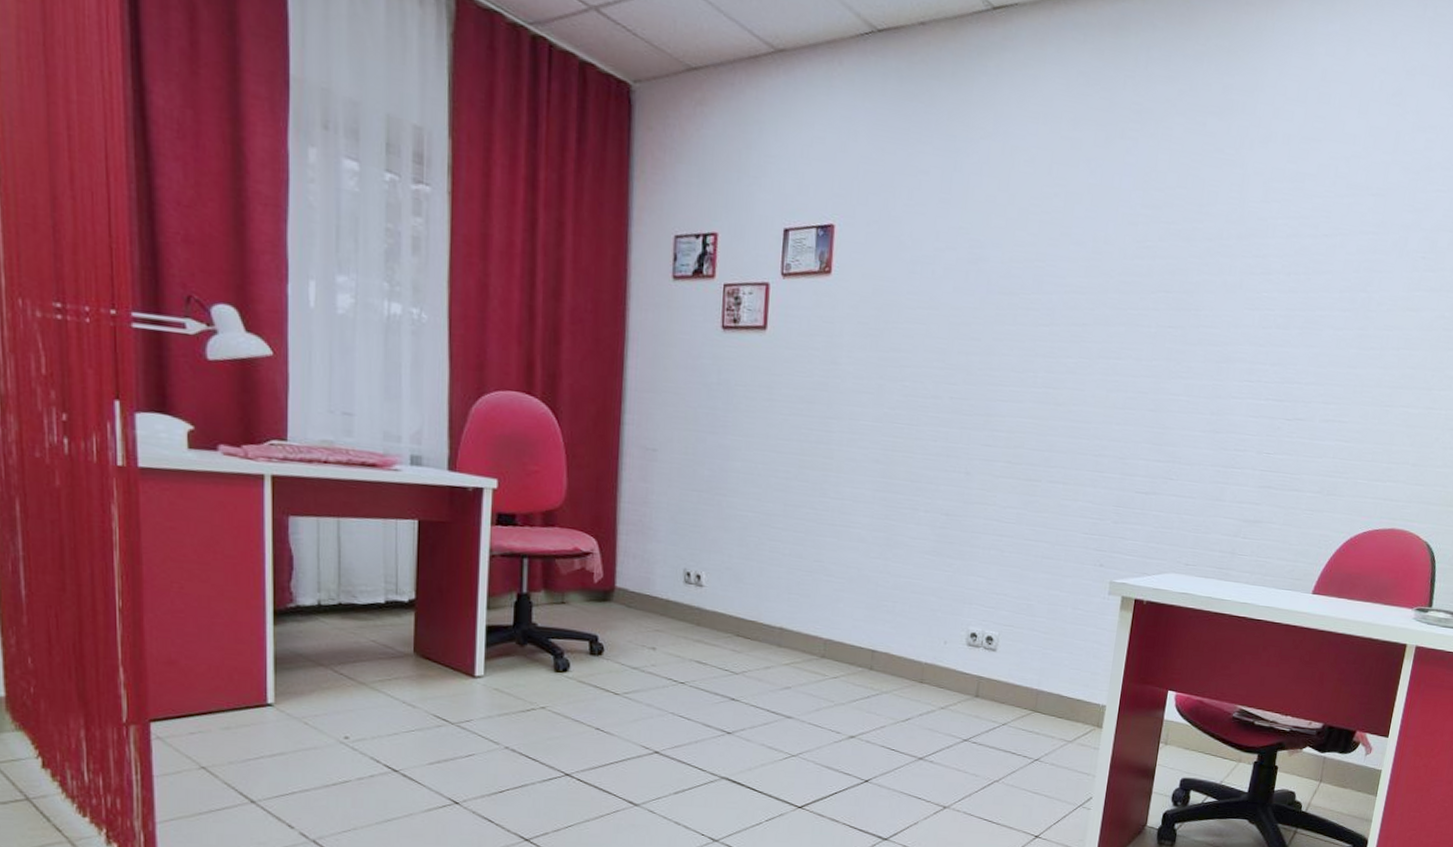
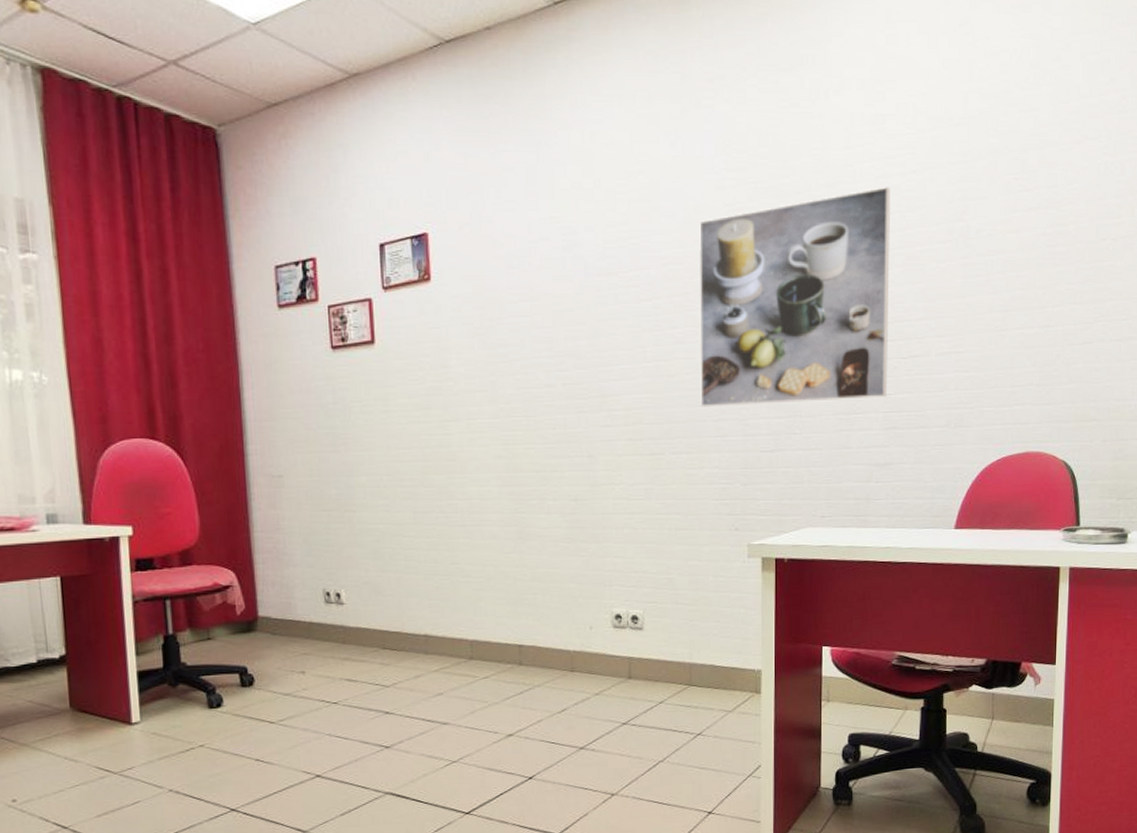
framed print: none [1083,246,1300,456] -> present [698,187,891,408]

